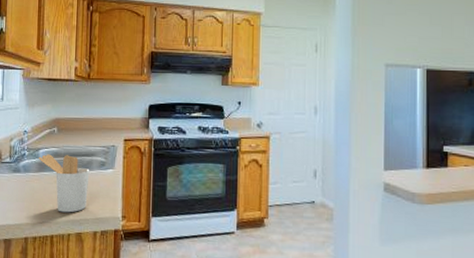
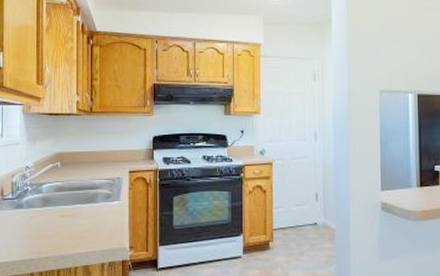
utensil holder: present [38,154,90,213] -> none [41,189,95,246]

